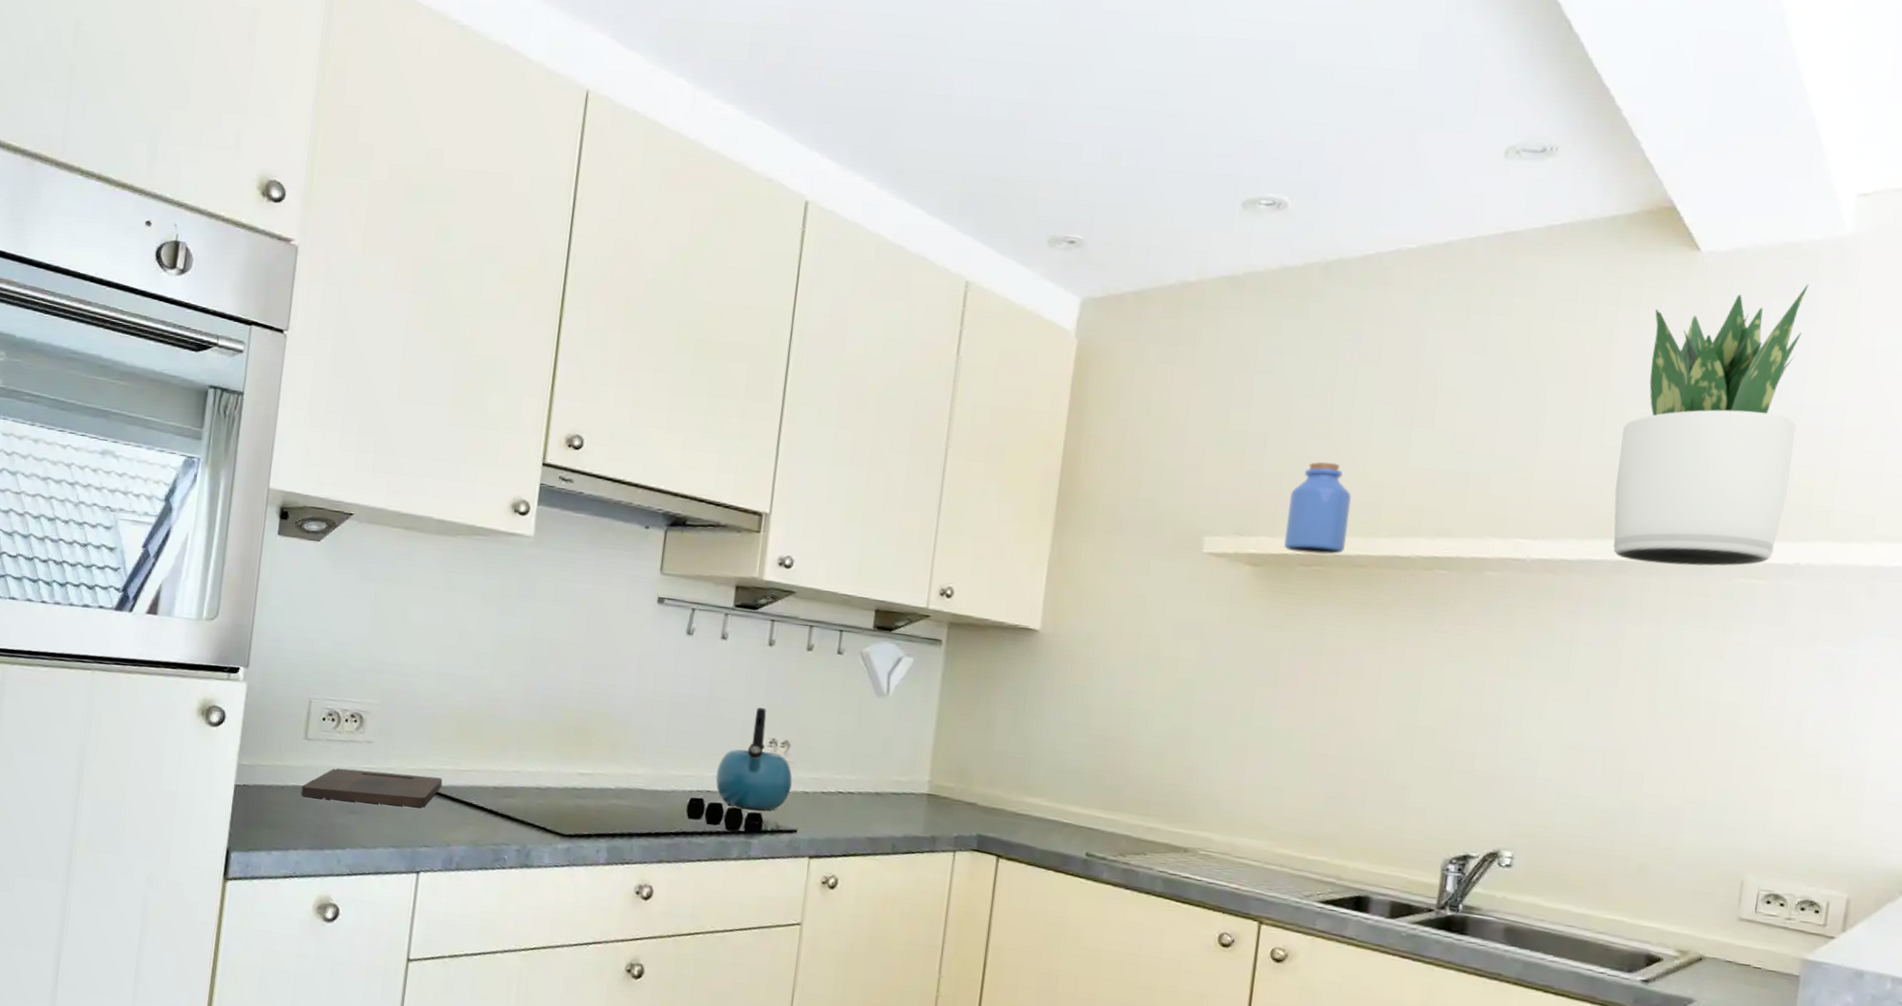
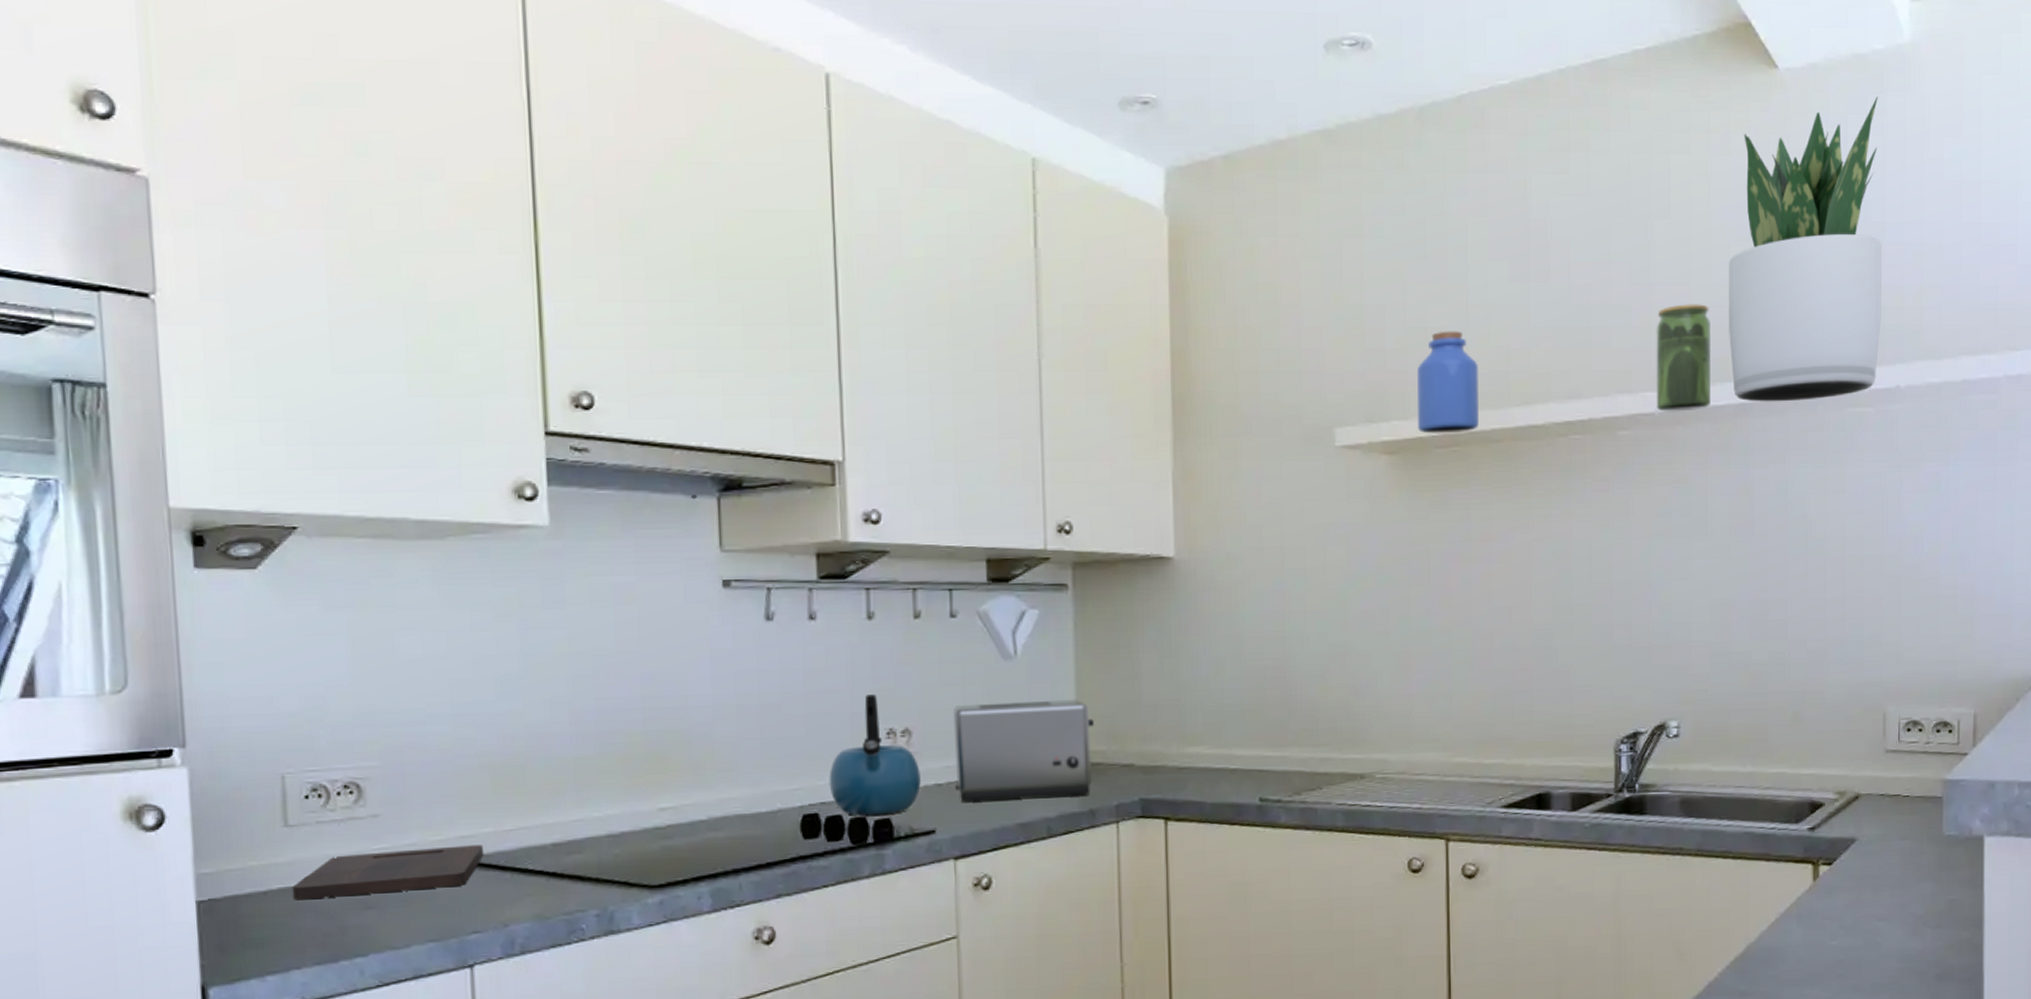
toaster: none [818,728,947,823] -> present [953,699,1094,802]
jar: none [1528,461,1597,562] -> present [1656,304,1710,412]

